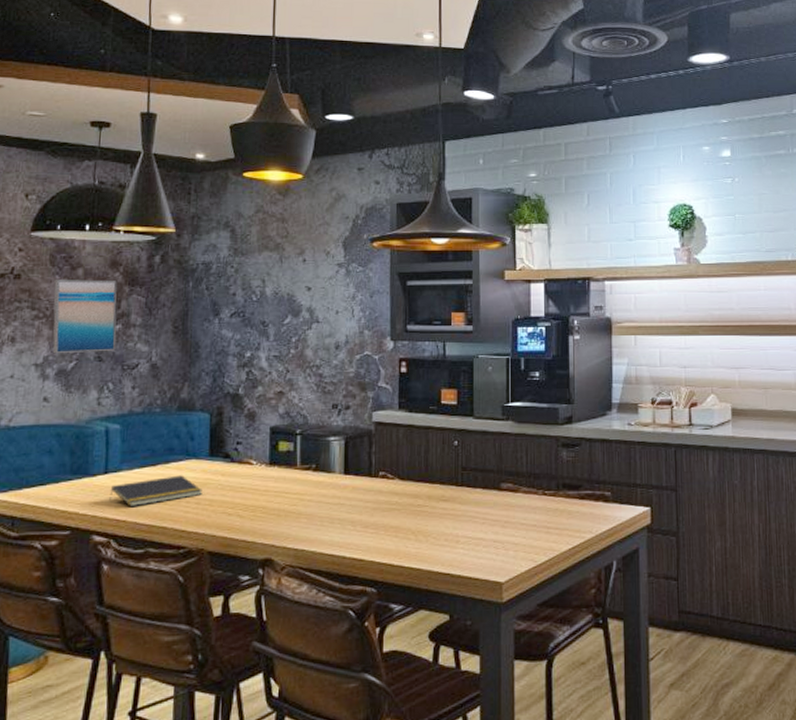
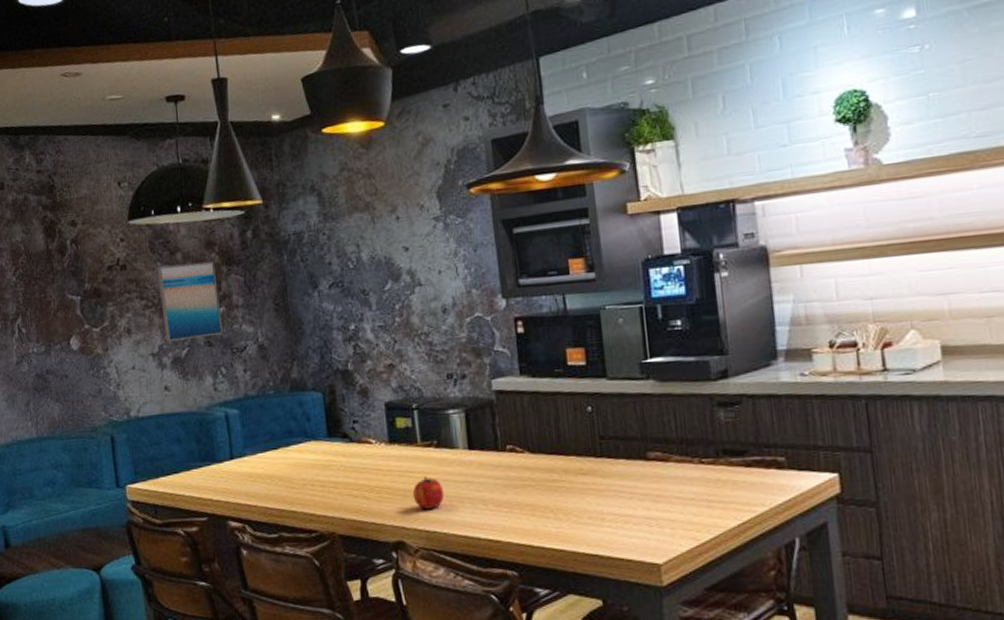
notepad: present [109,475,203,506] -> none [238,458,326,491]
fruit: none [286,497,317,529] -> present [412,476,445,509]

